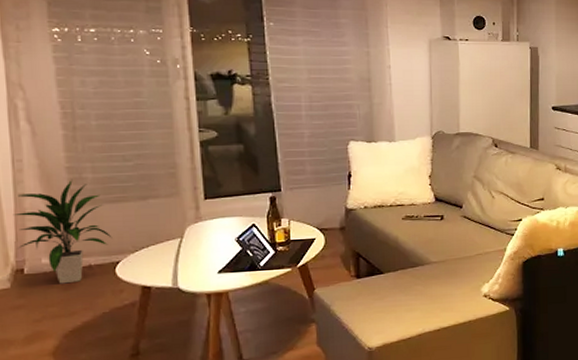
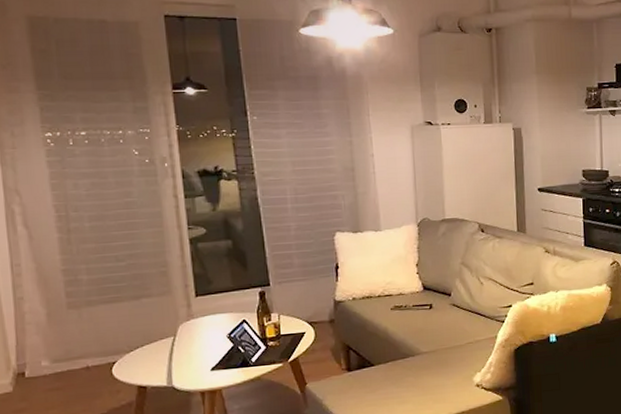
indoor plant: present [12,179,112,284] -> none [13,281,108,386]

